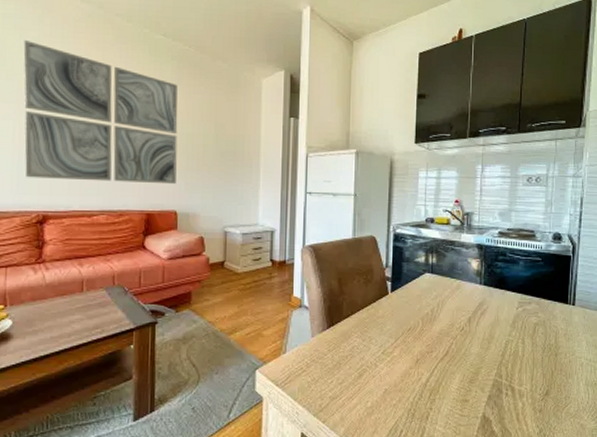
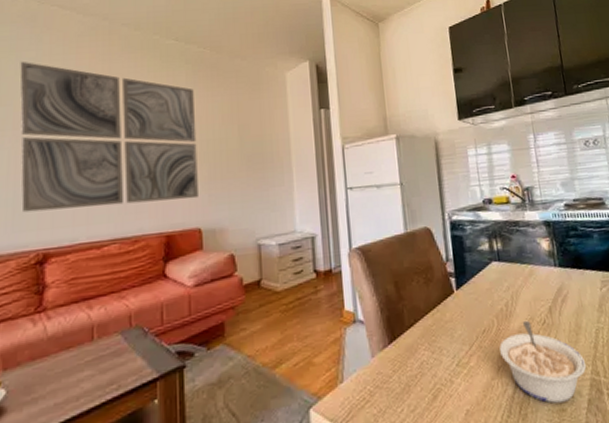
legume: none [421,325,493,394] -> present [499,320,587,404]

